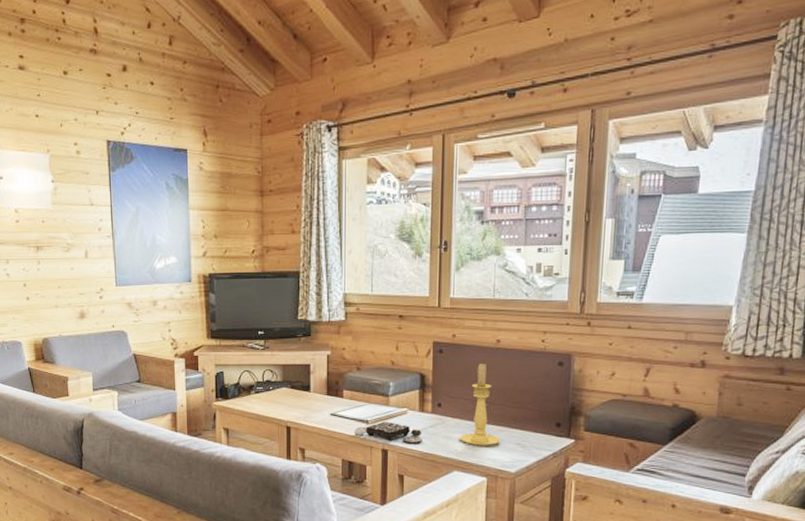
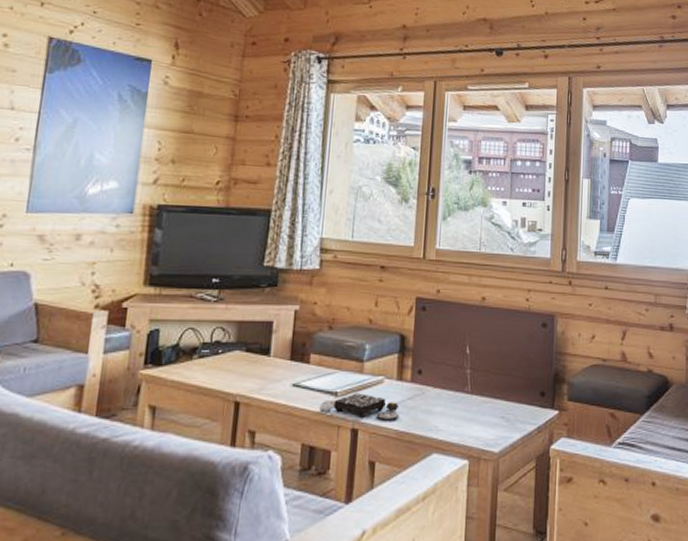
candle holder: present [460,363,500,446] -> none [441,322,484,421]

